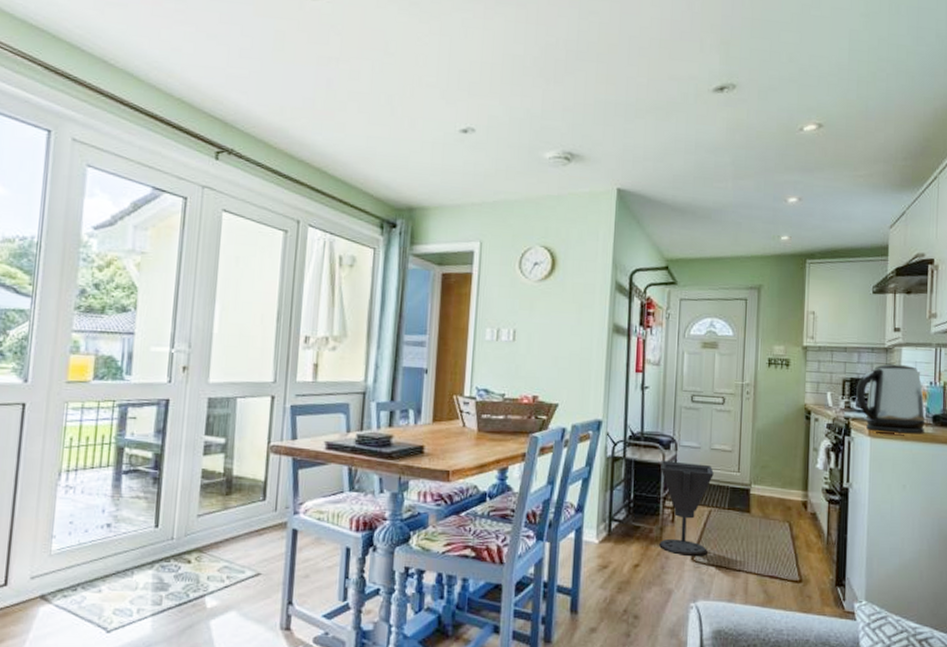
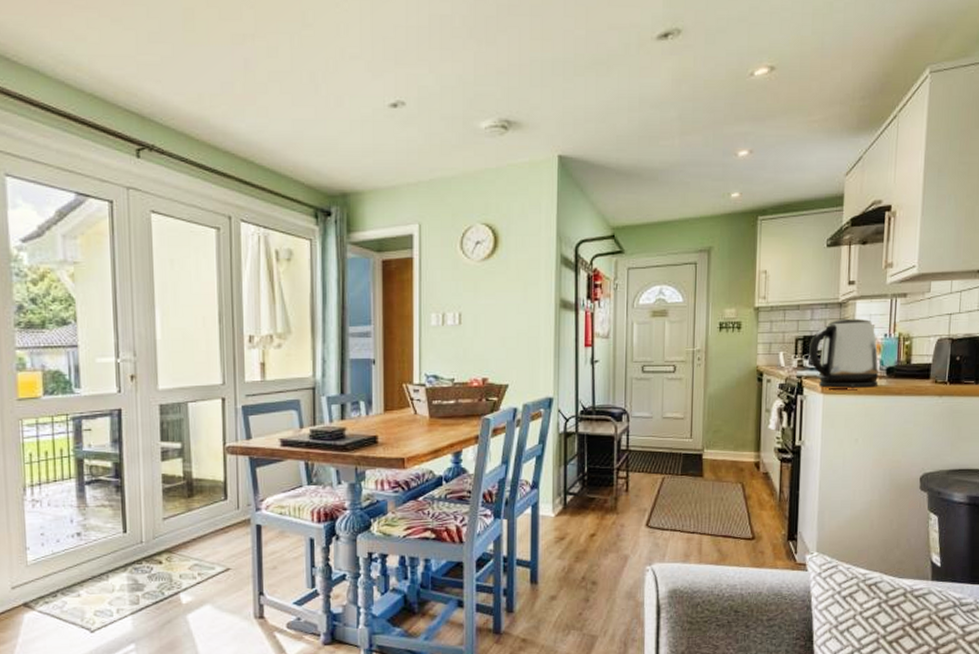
umbrella stand: present [659,460,714,556] -> none [613,432,666,522]

